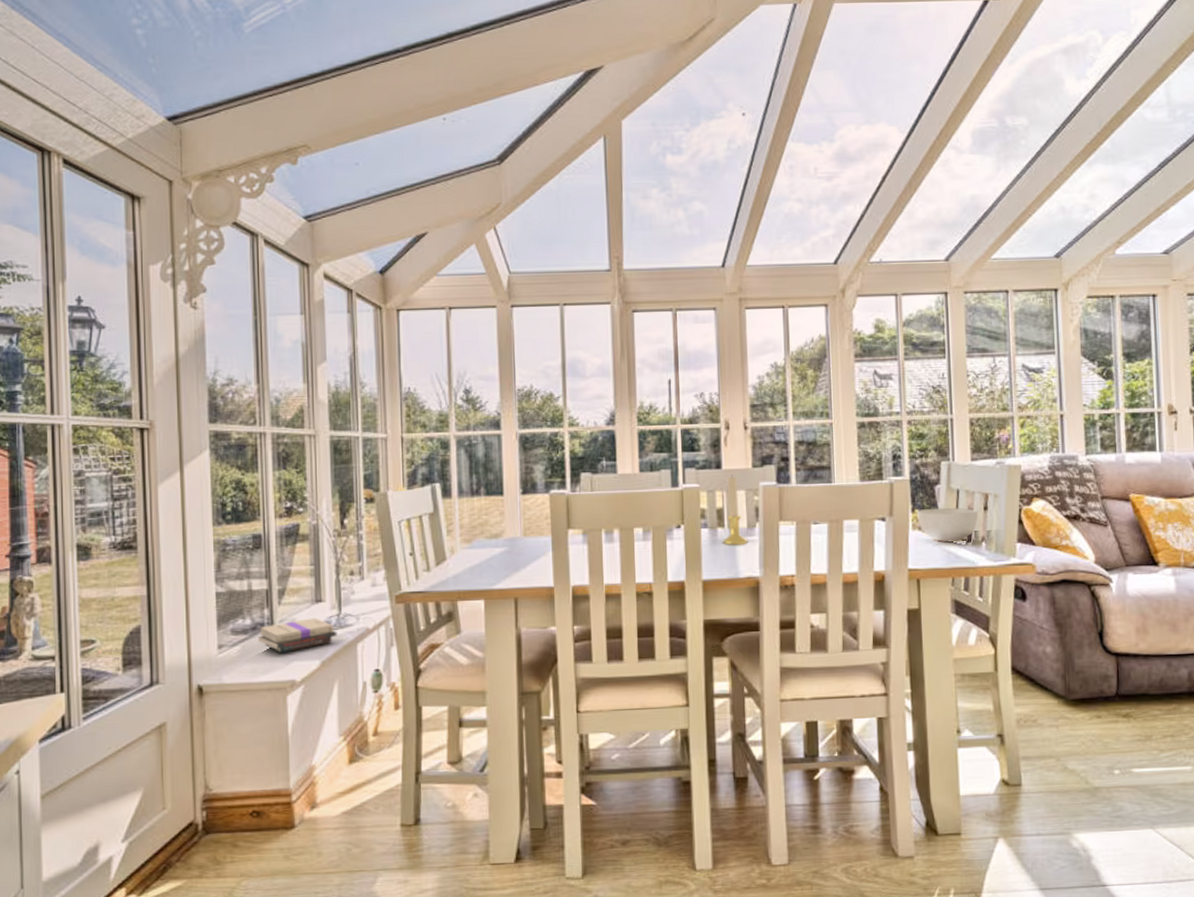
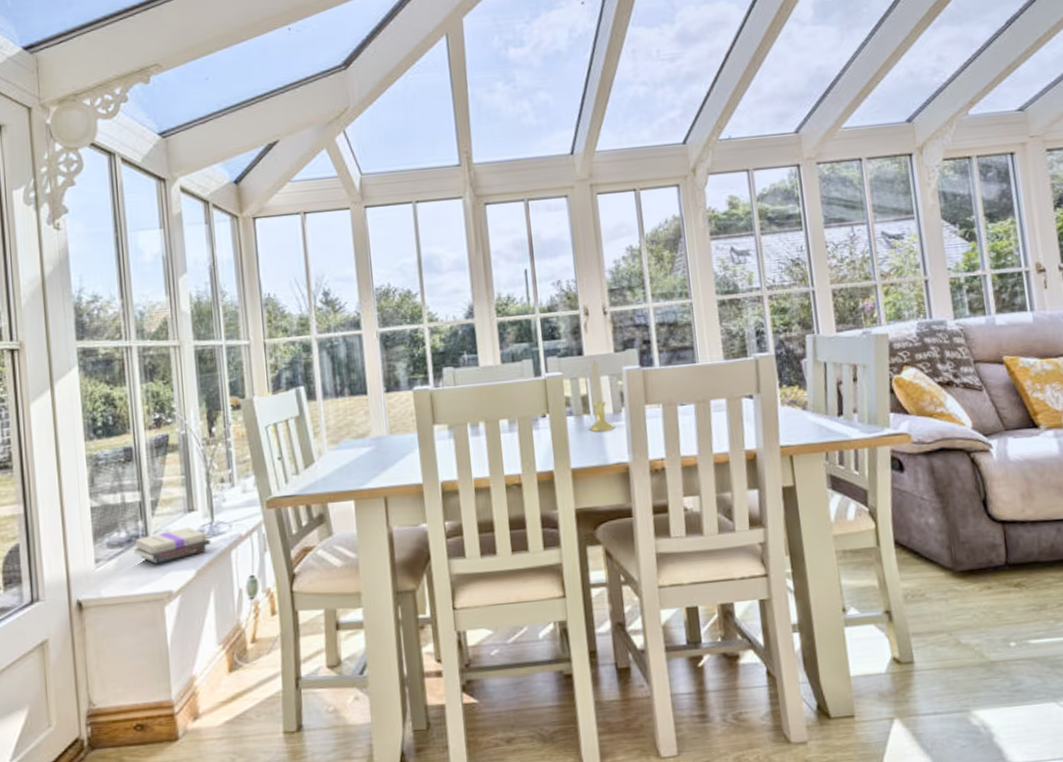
bowl: present [916,507,979,543] -> none [784,380,848,417]

